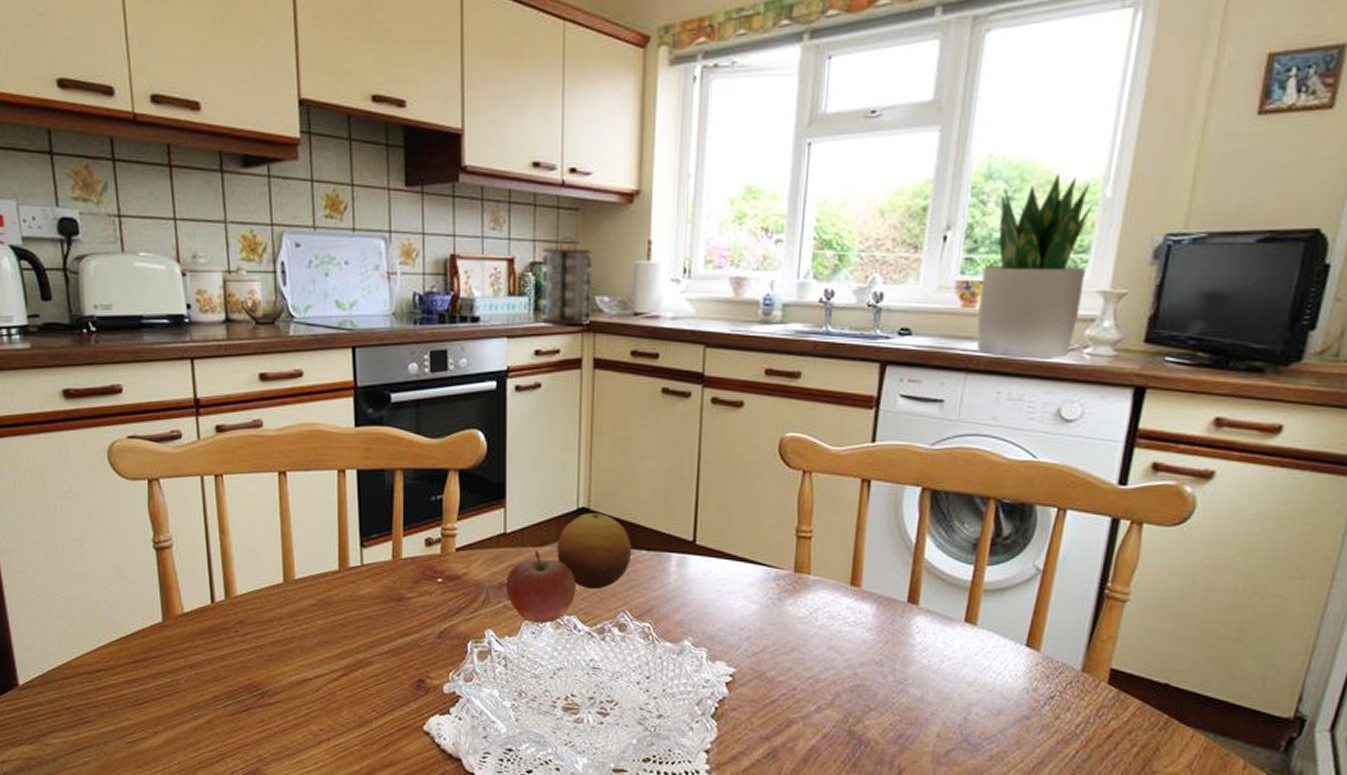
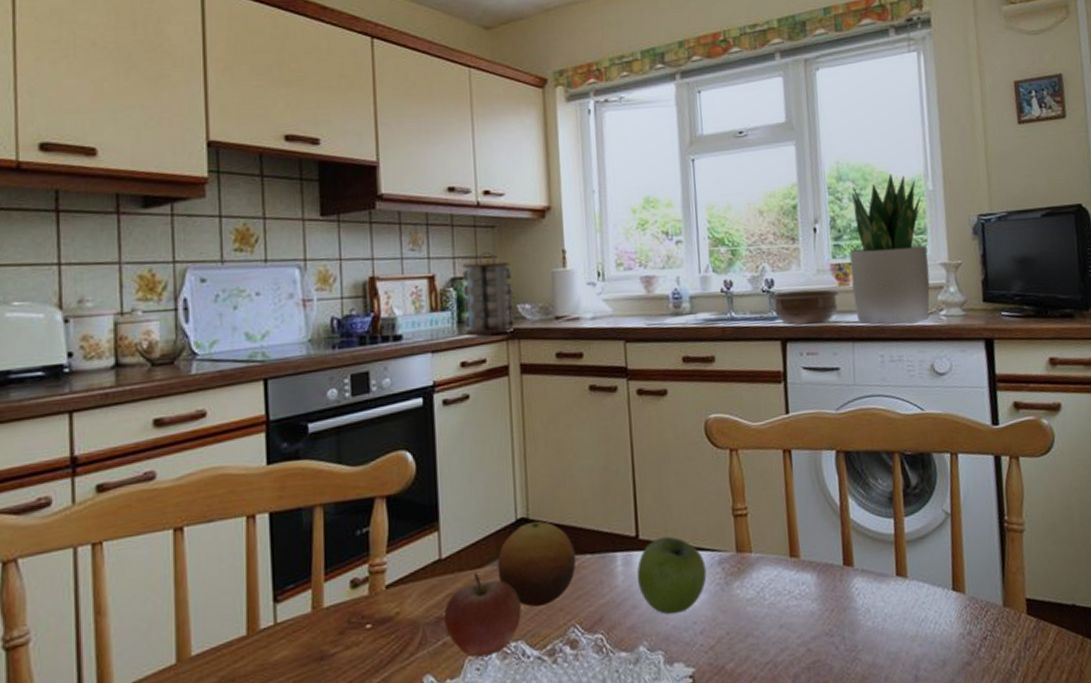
fruit: none [689,545,761,618] -> present [636,536,707,615]
bowl: none [876,309,961,349] -> present [770,289,839,326]

